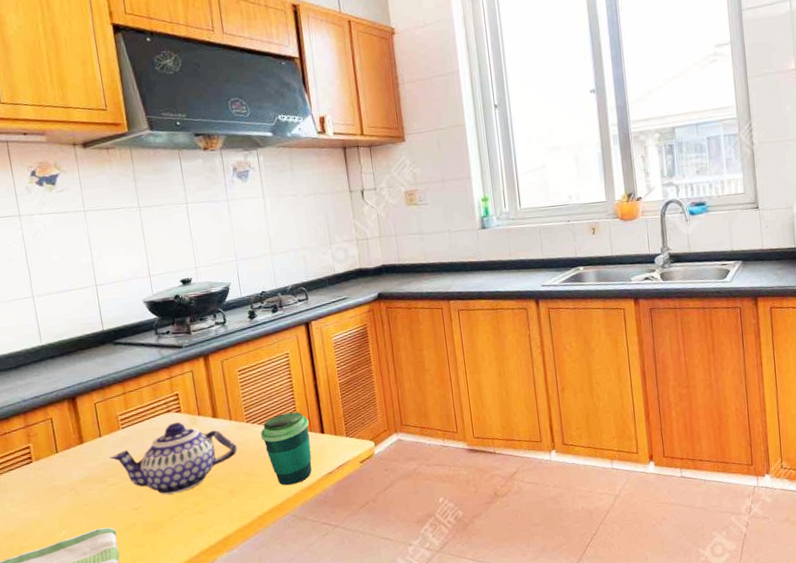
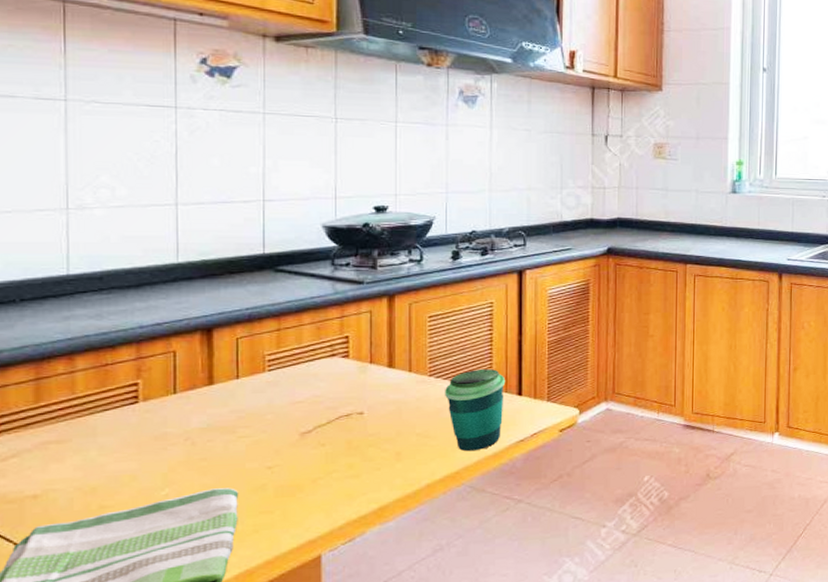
teapot: present [109,422,238,495] -> none [245,368,413,453]

